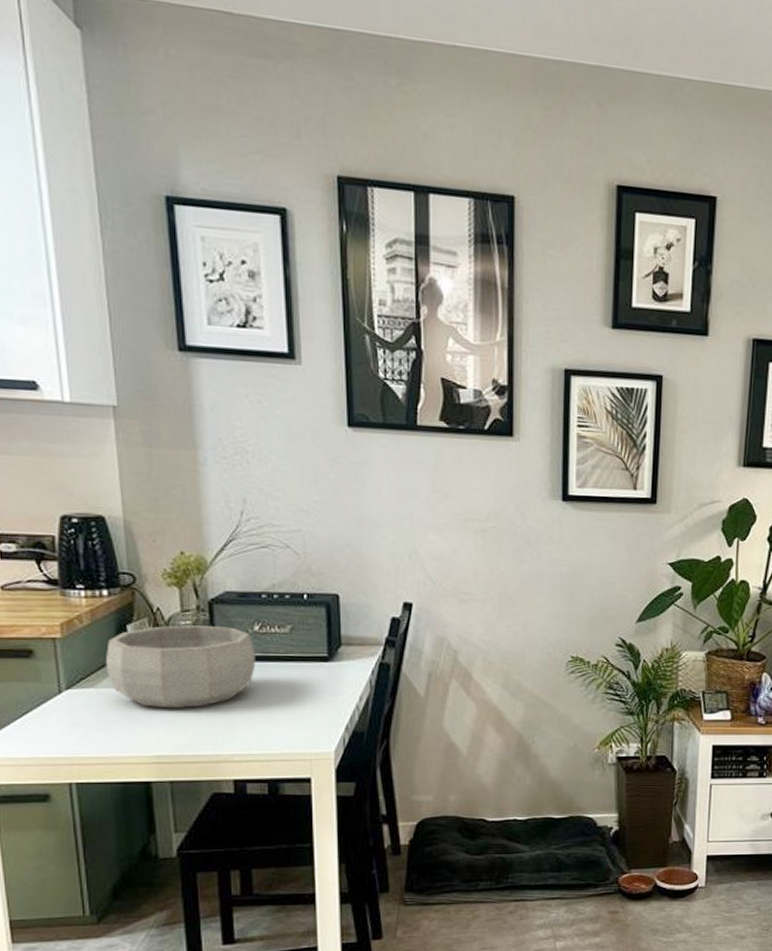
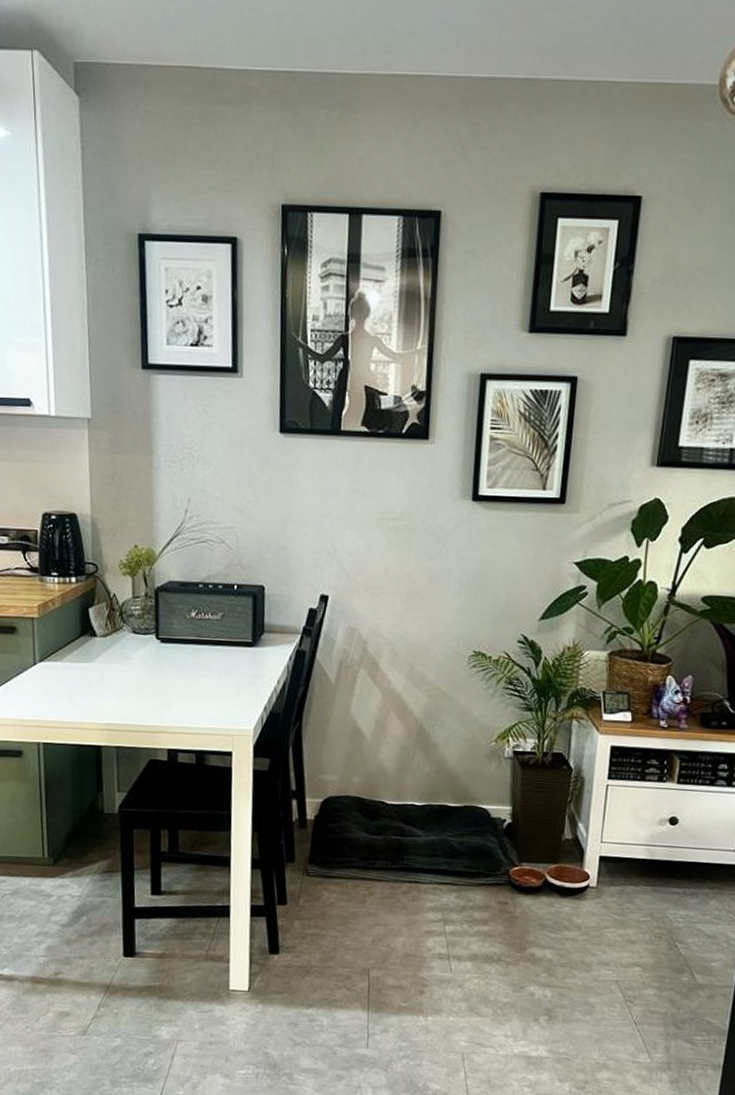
decorative bowl: present [105,625,256,709] -> none [70,610,191,683]

